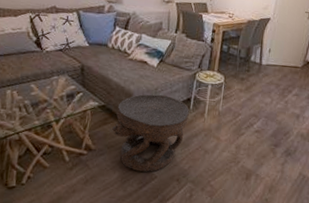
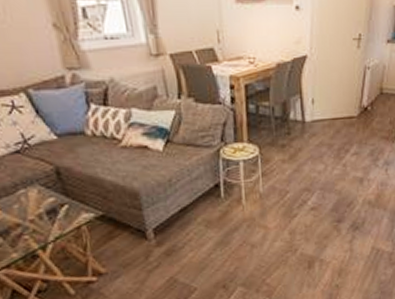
carved stool: present [112,94,190,172] -> none [122,186,222,287]

